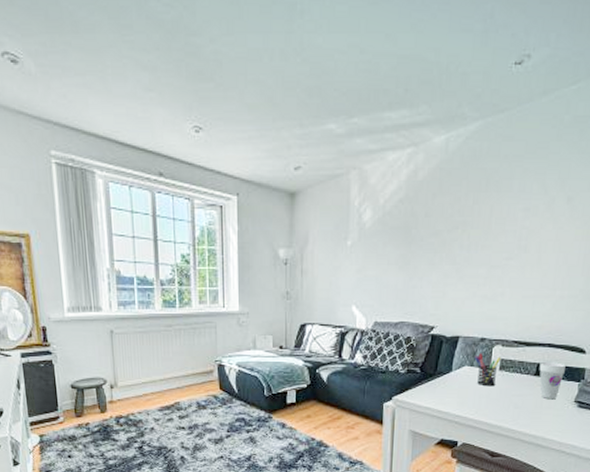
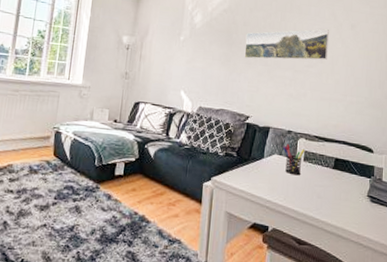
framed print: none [426,208,537,258] -> present [244,29,329,60]
cup: present [539,362,566,400] -> none [336,157,358,193]

